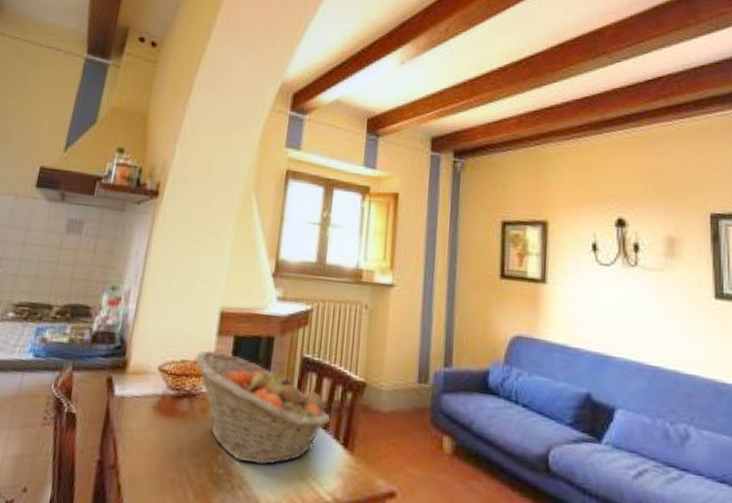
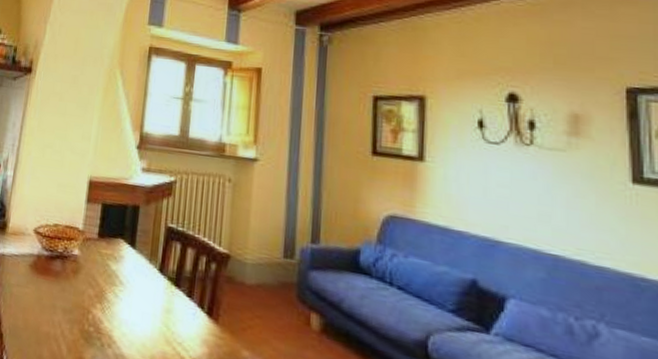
fruit basket: present [194,350,331,466] -> none [65,216,195,328]

